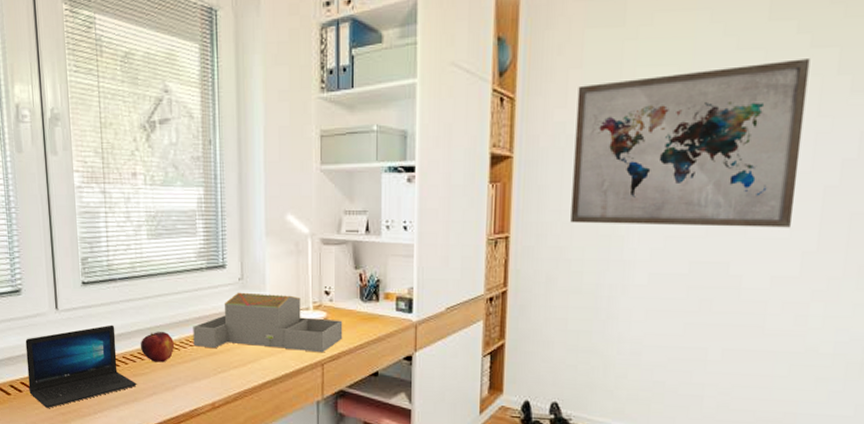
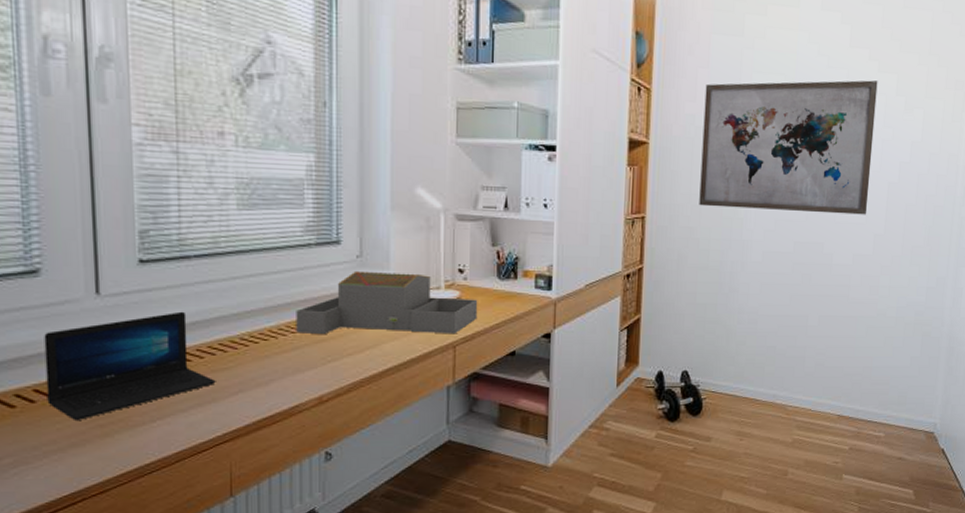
fruit: present [140,332,175,363] -> none [222,318,271,354]

